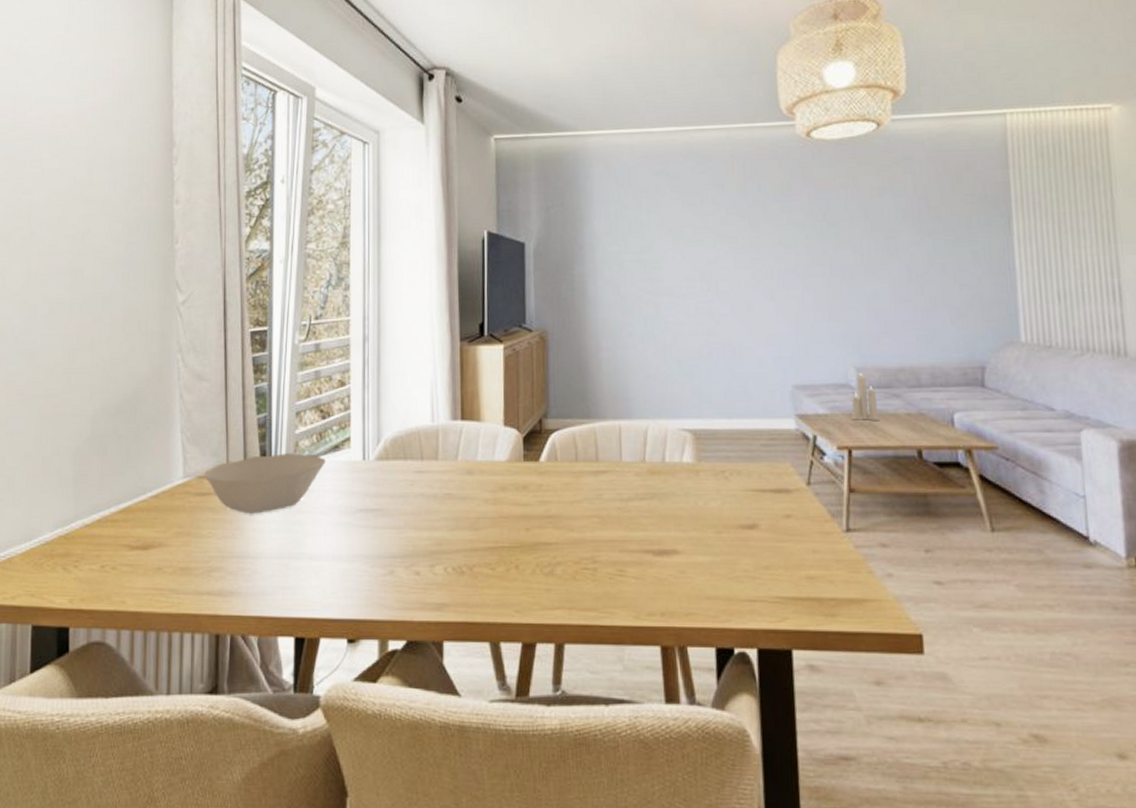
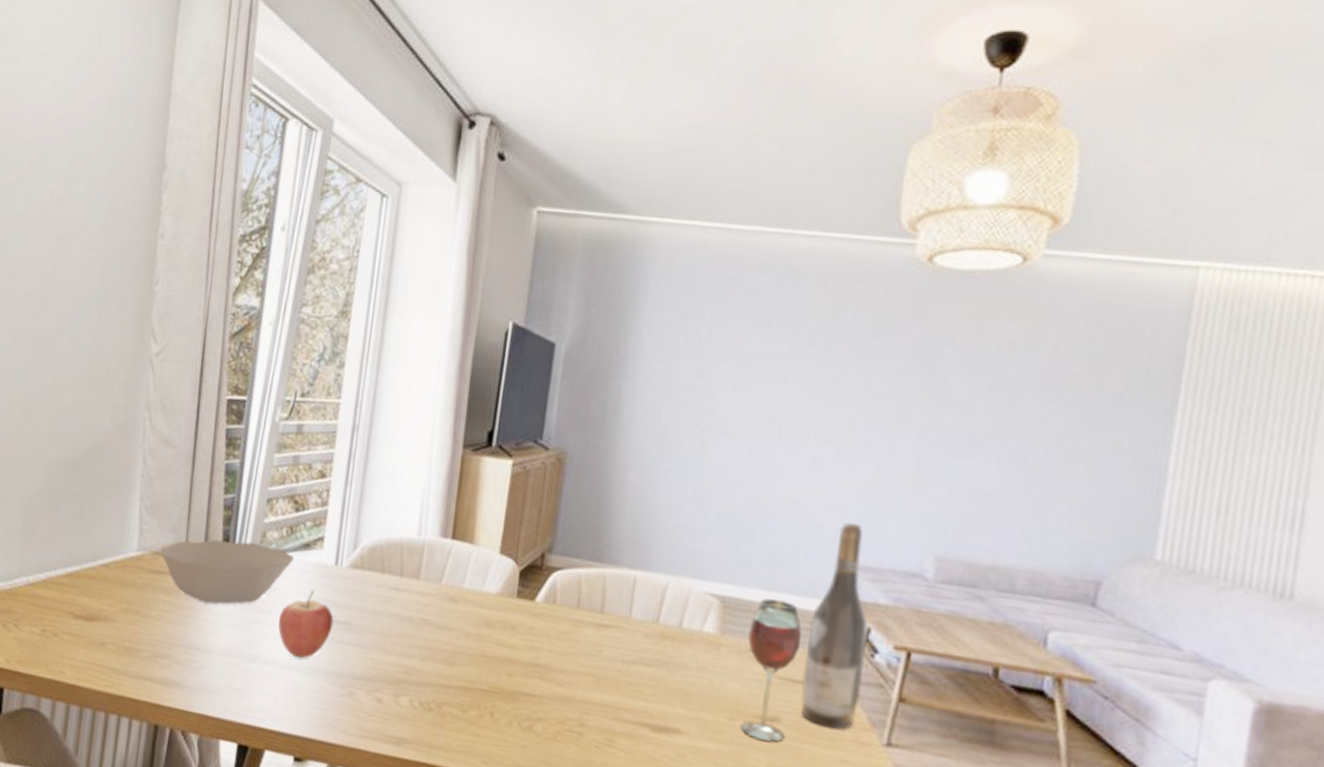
fruit: none [318,485,368,548] -> present [278,589,334,658]
wineglass: none [719,424,764,545] -> present [740,598,802,742]
wine bottle: none [767,351,819,525] -> present [800,521,868,731]
candle: present [851,373,879,420] -> none [919,564,956,623]

